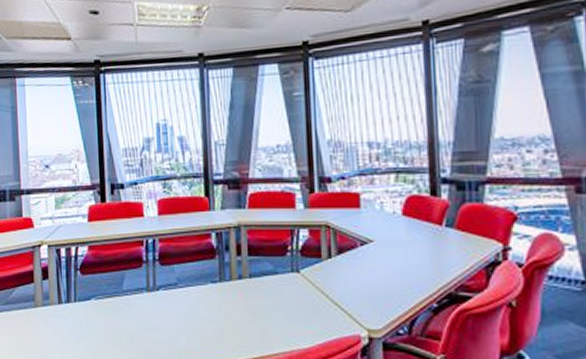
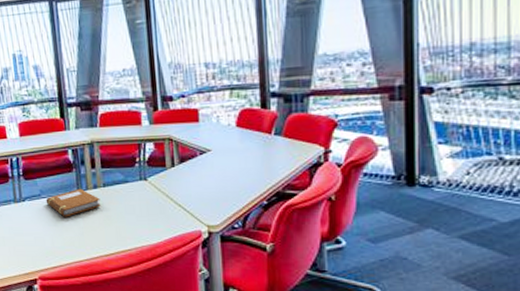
notebook: none [183,278,246,312] -> present [45,188,101,217]

